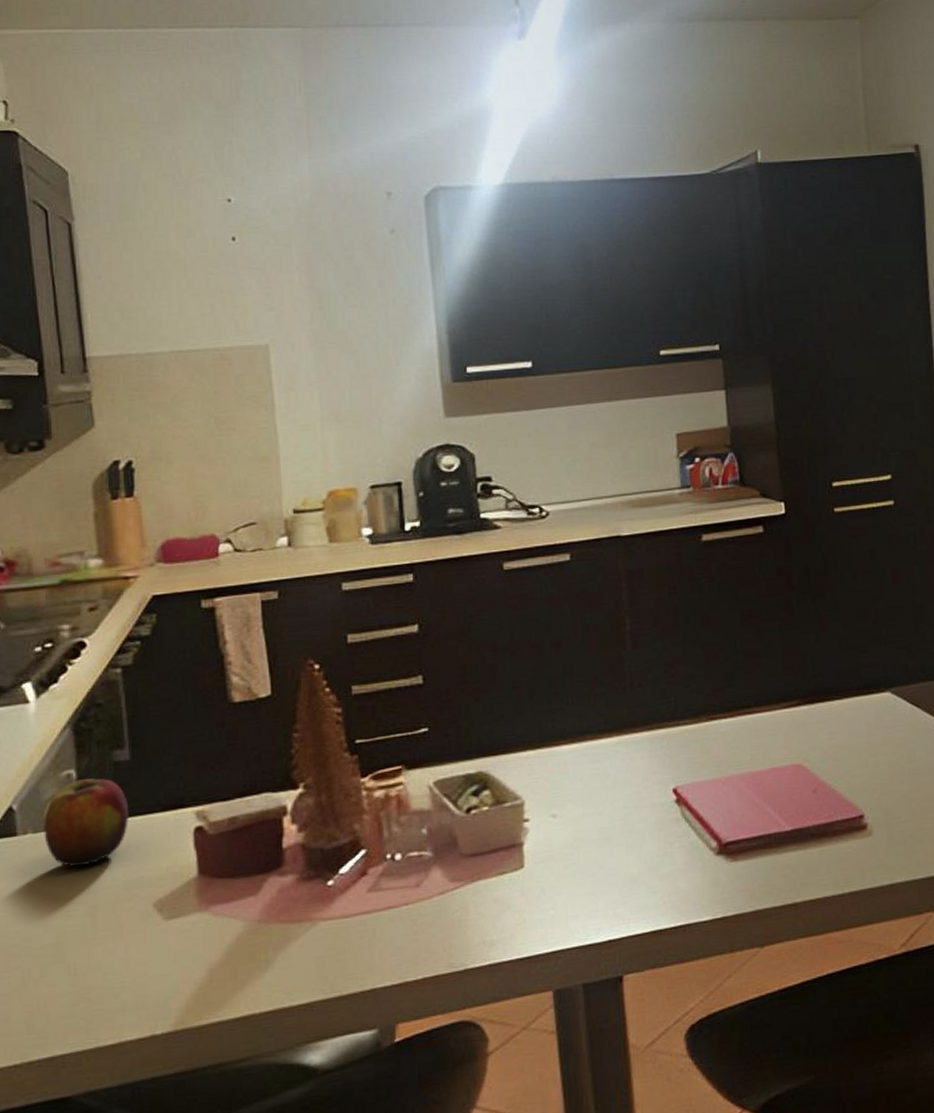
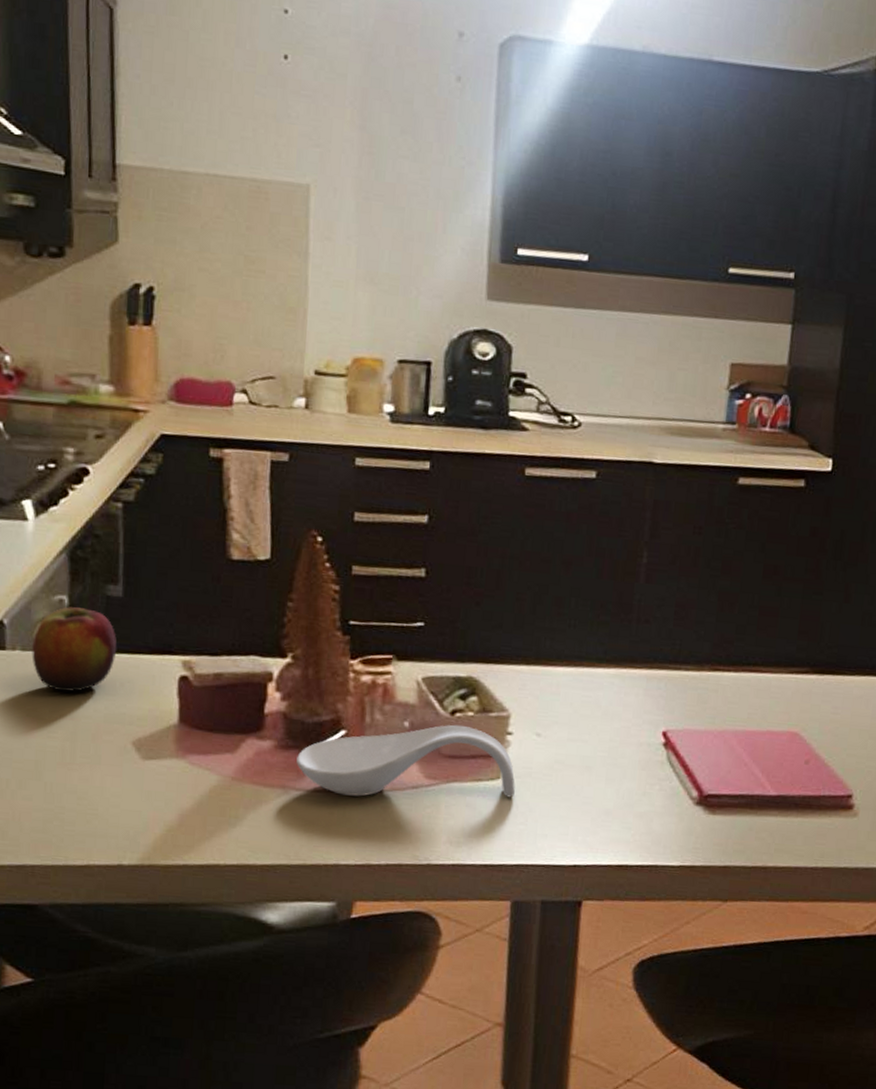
spoon rest: none [320,821,540,916] -> present [296,724,515,798]

